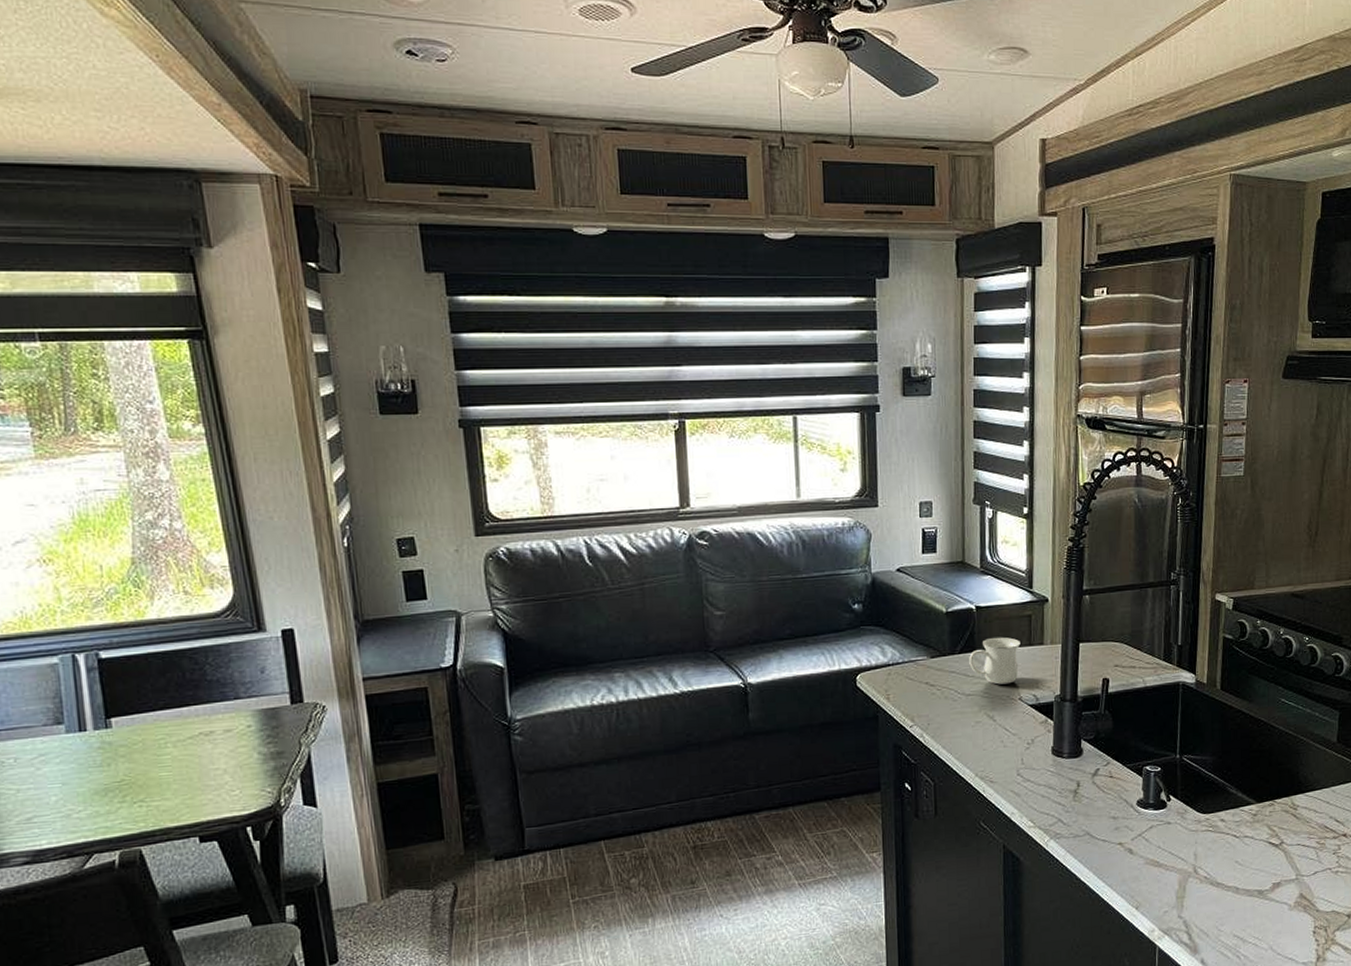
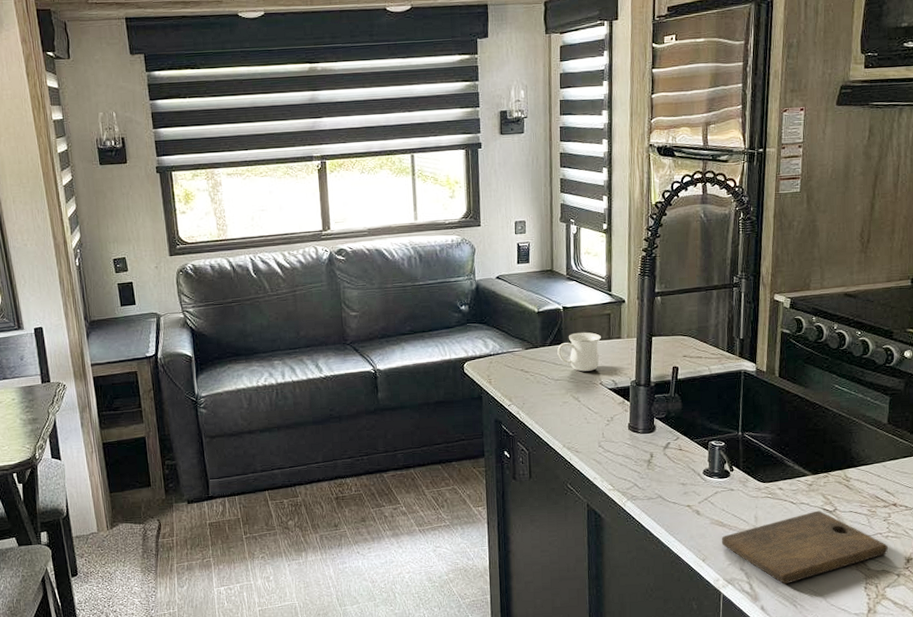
cutting board: none [1157,844,1337,933] -> present [721,510,888,584]

